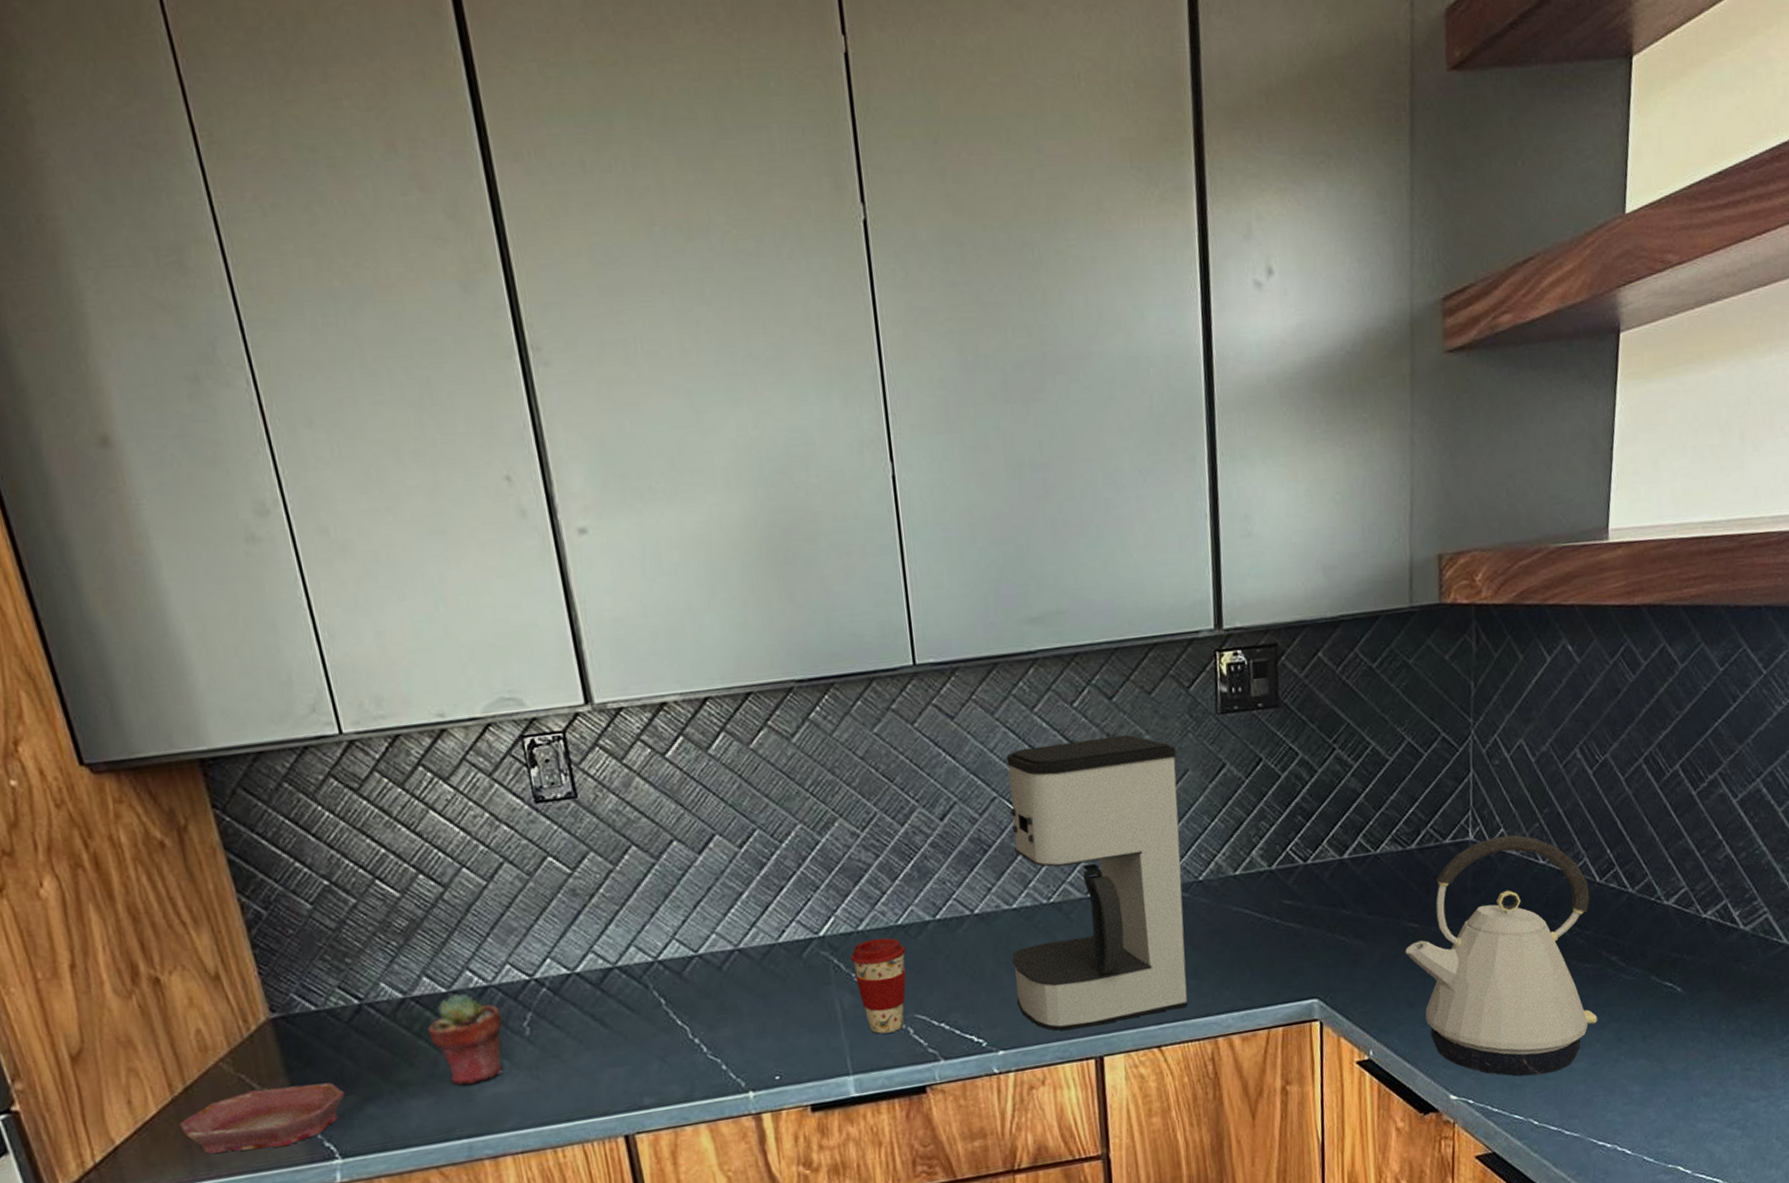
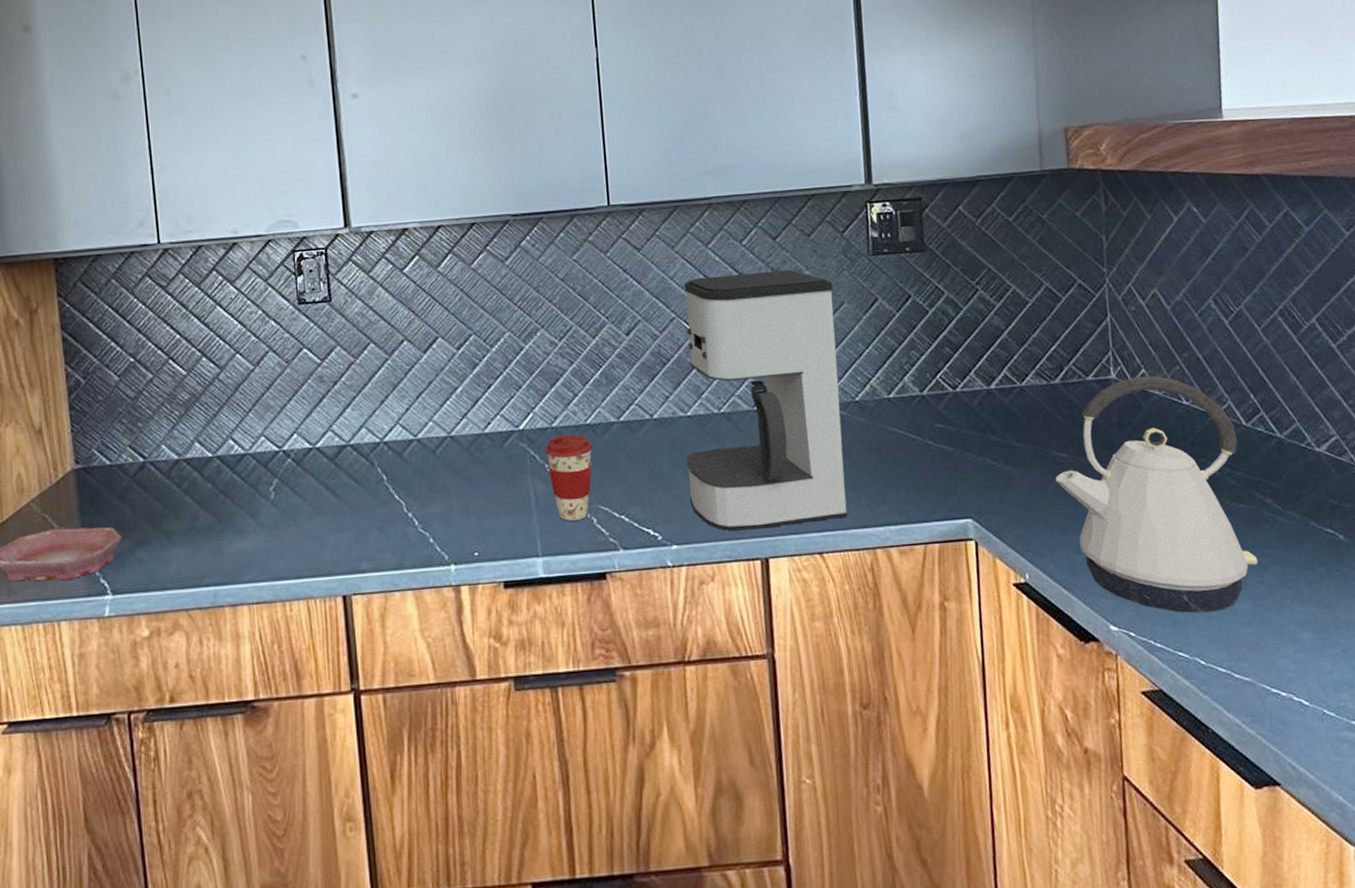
potted succulent: present [428,993,503,1087] -> none [194,458,254,540]

